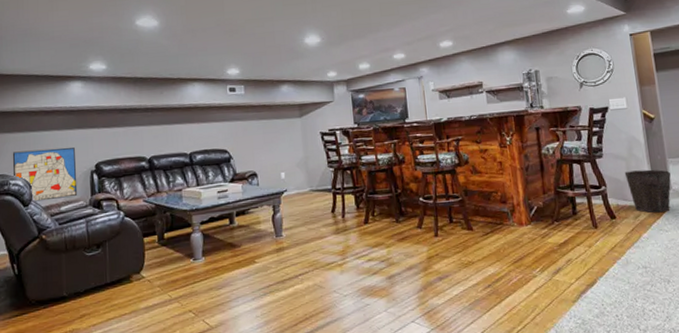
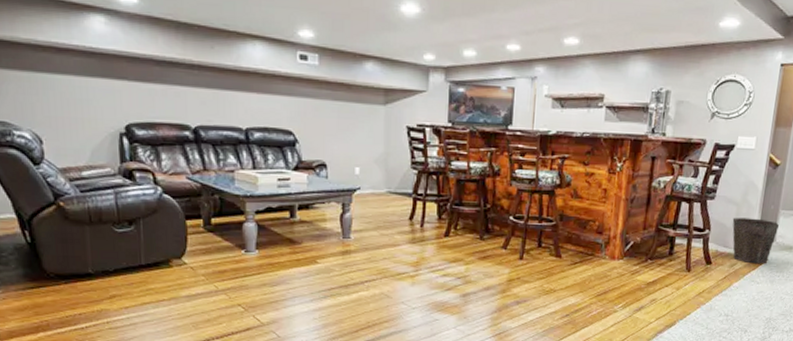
wall art: present [12,147,78,202] -> none [14,95,103,162]

